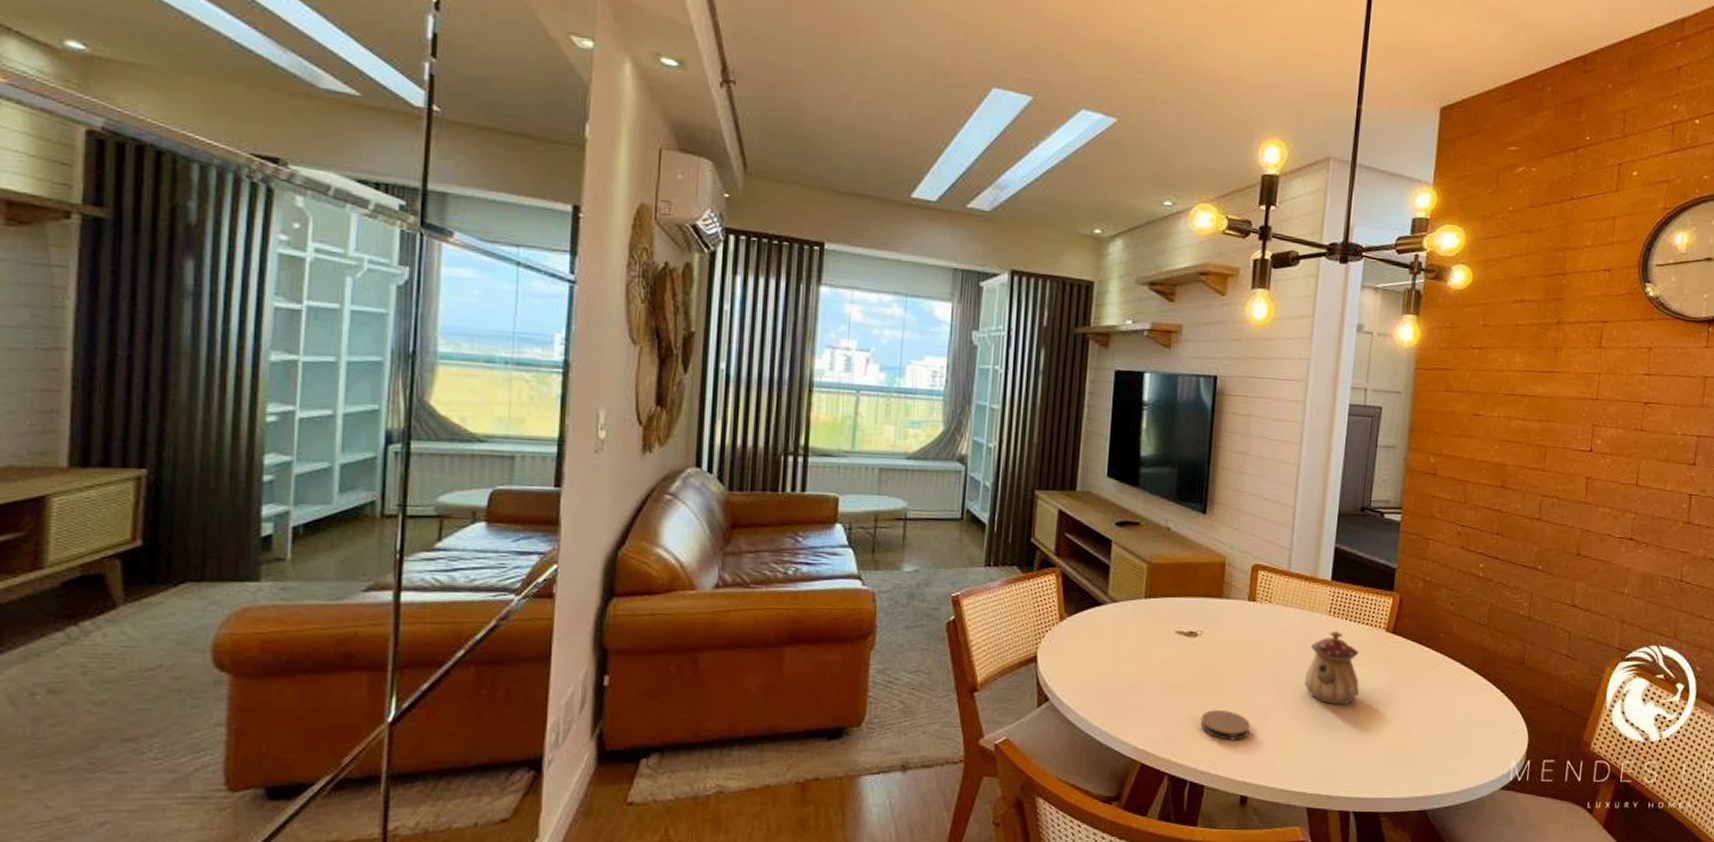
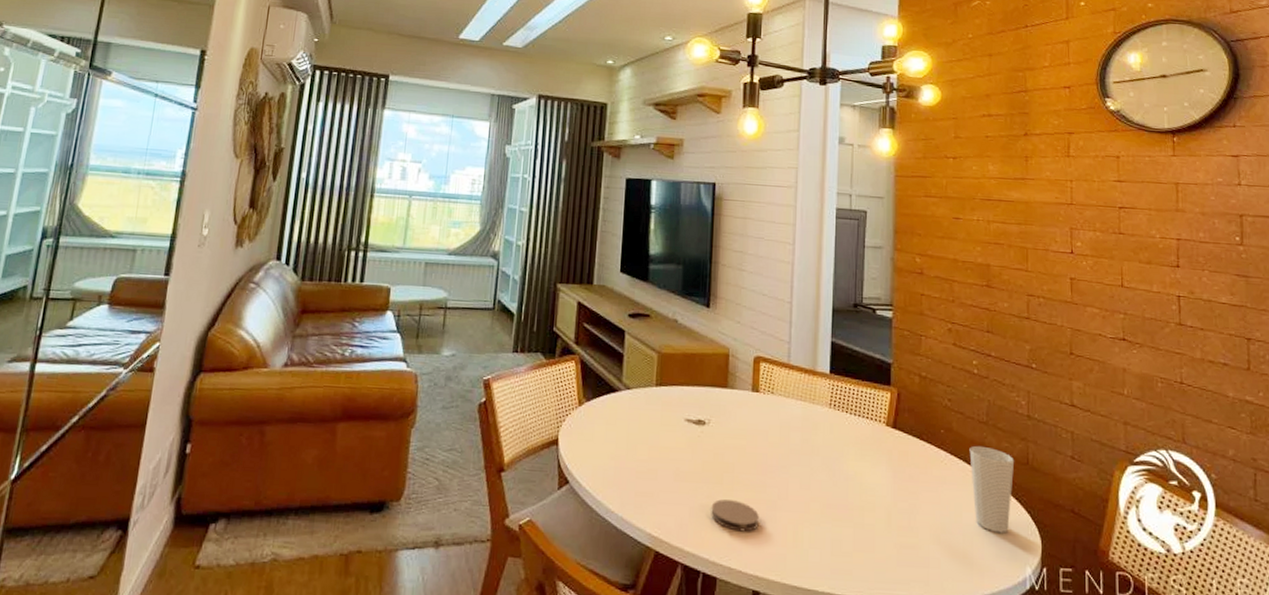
teapot: present [1304,630,1359,706] -> none [809,423,864,500]
cup: none [1466,647,1511,731] -> present [969,445,1015,534]

